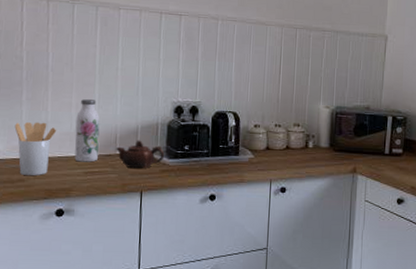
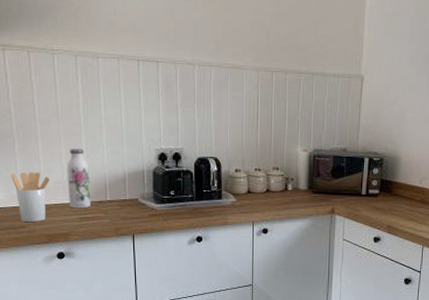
teapot: present [116,140,165,168] -> none [107,186,152,213]

